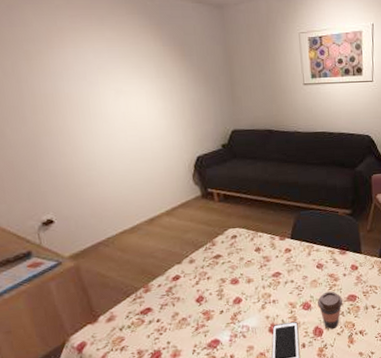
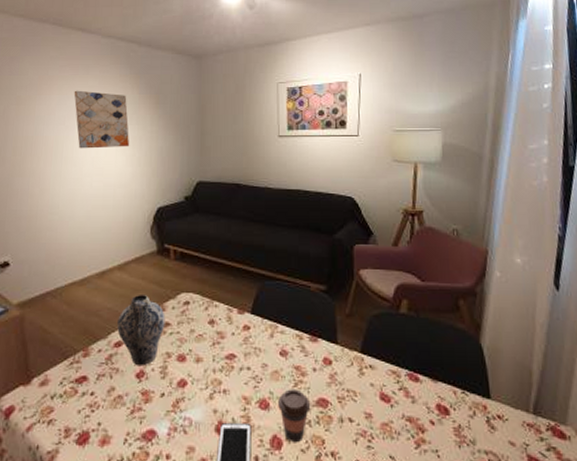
wall art: none [90,43,161,104] -> present [74,90,130,149]
ceramic jug: none [172,233,217,293] -> present [117,294,165,366]

